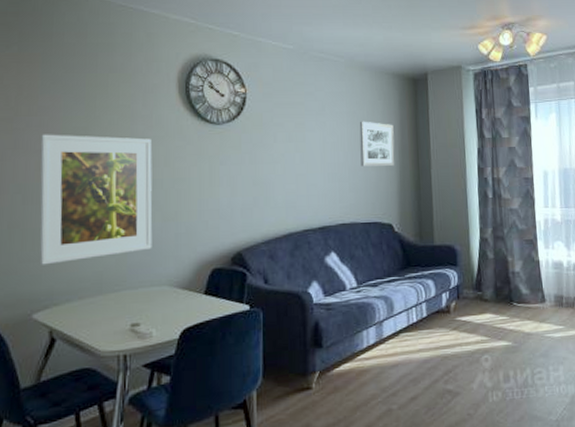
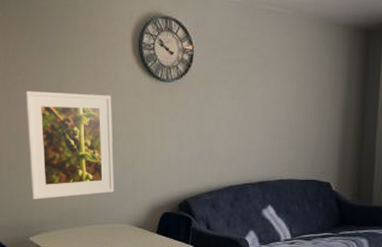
wall art: present [359,121,395,167] -> none [302,77,340,126]

